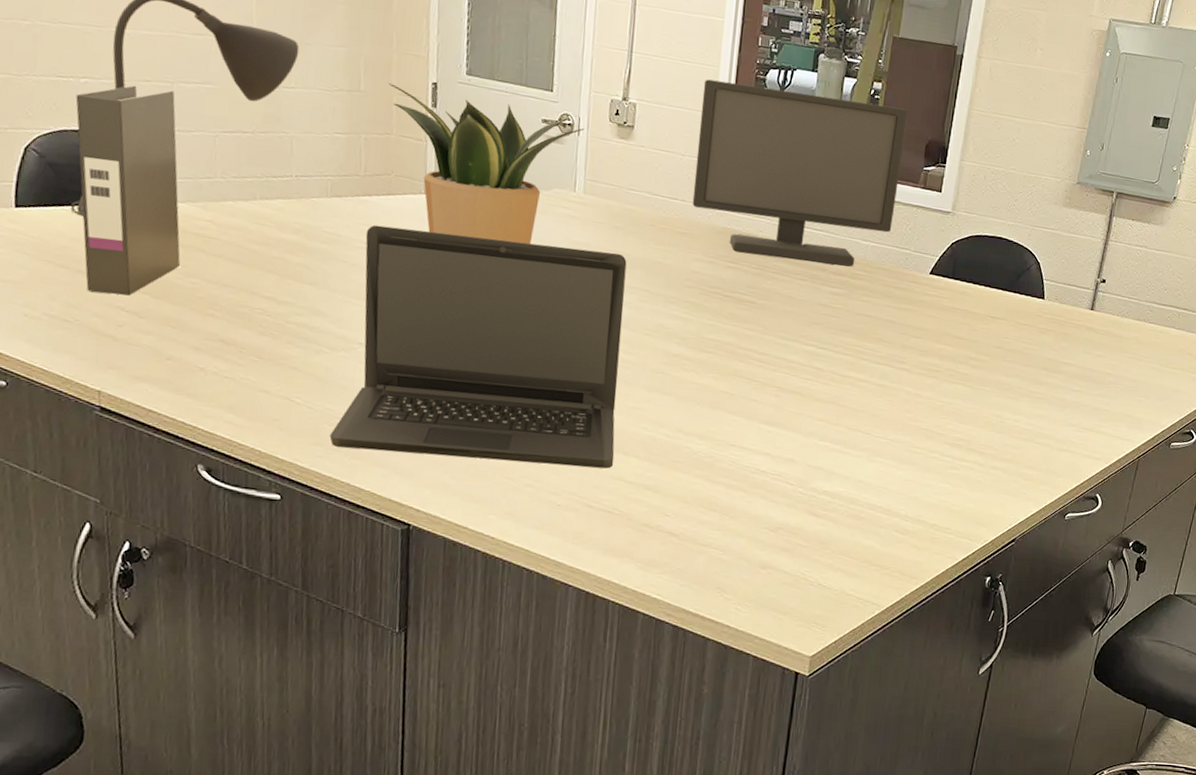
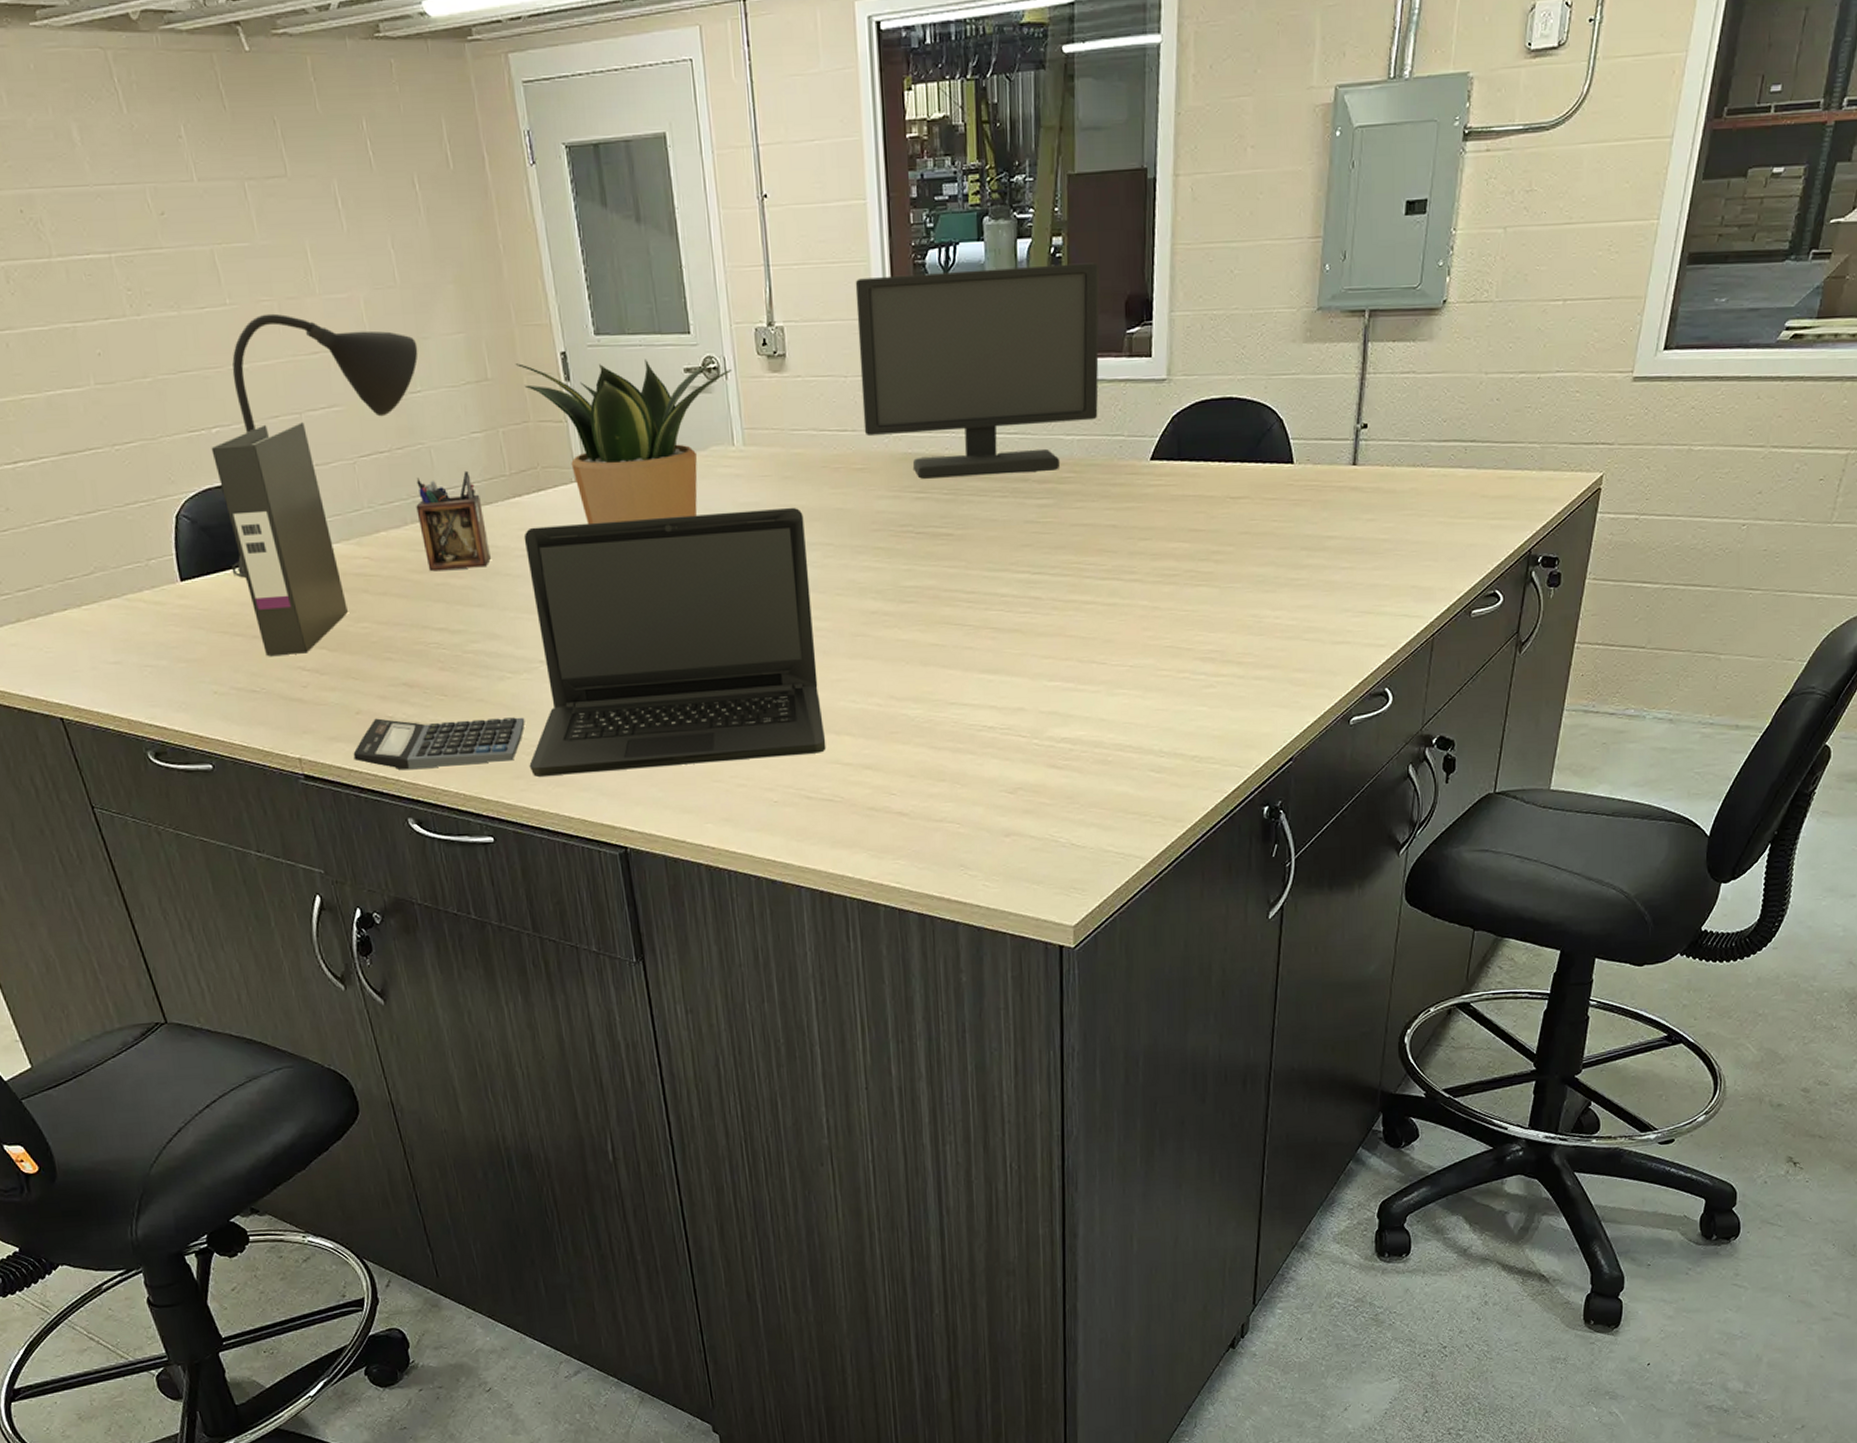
calculator: none [155,367,334,428] -> present [353,717,525,770]
desk organizer: none [267,161,332,251] -> present [416,470,492,572]

